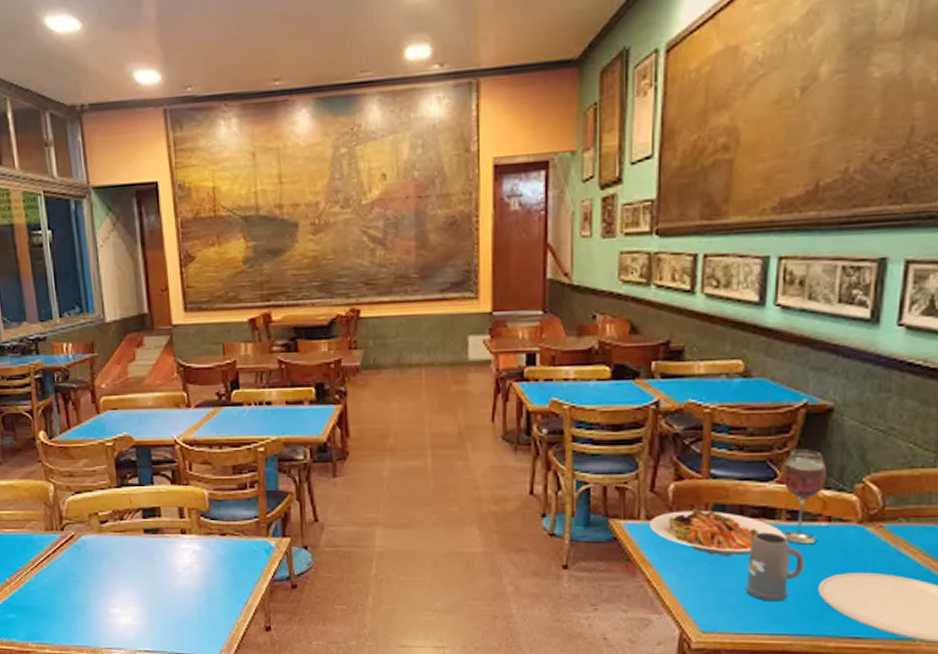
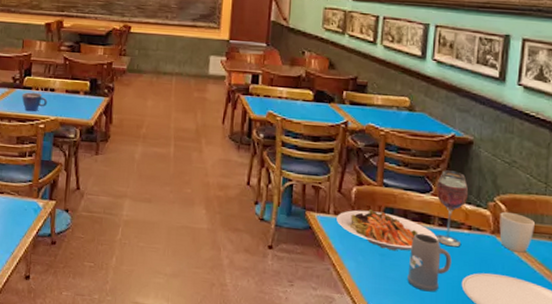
cup: none [231,409,265,434] -> present [22,92,48,112]
cup: none [869,495,919,543] -> present [499,212,535,253]

